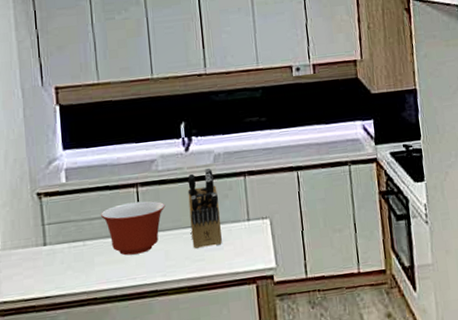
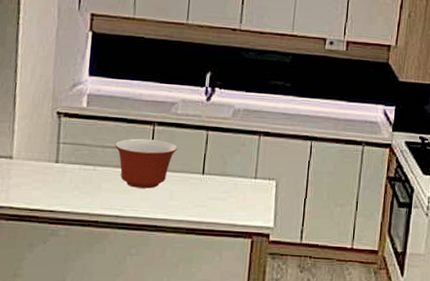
knife block: present [187,167,222,249] -> none [197,120,231,196]

